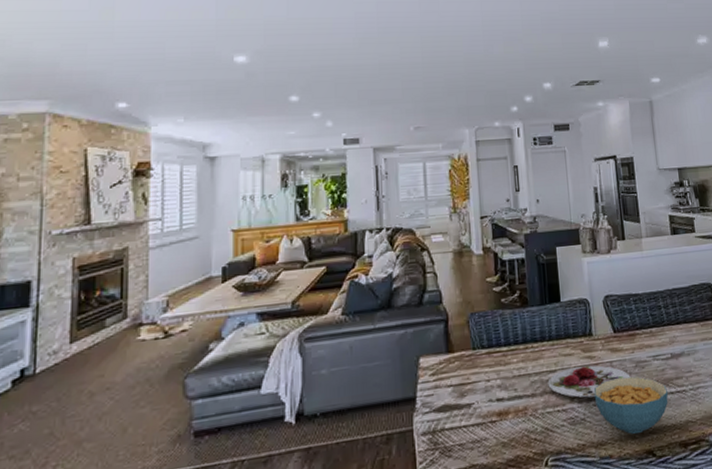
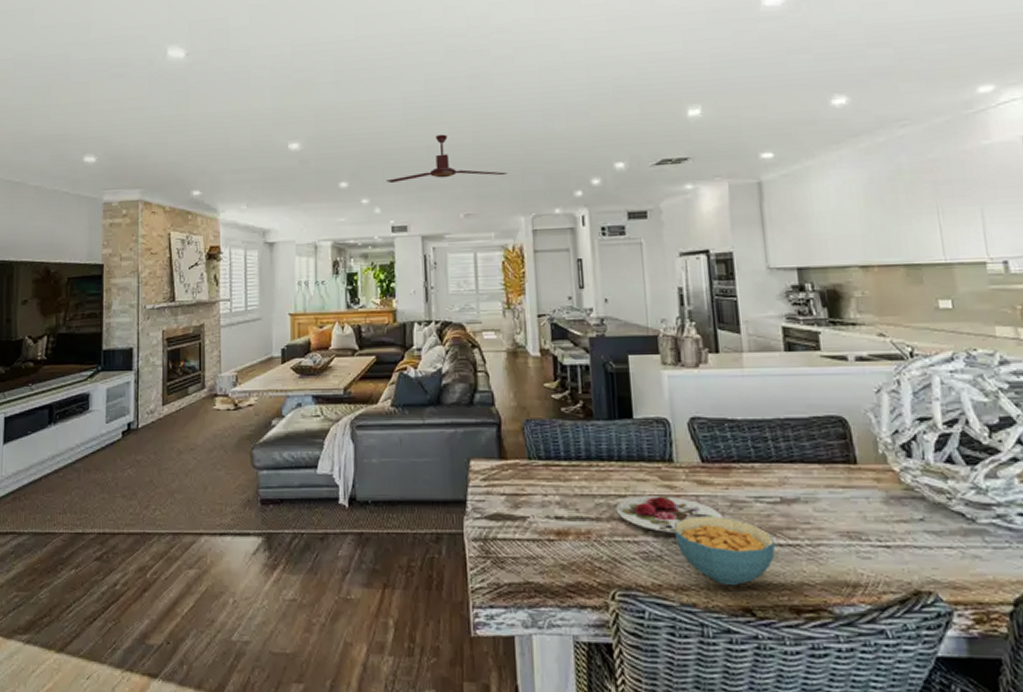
ceiling fan: none [337,53,454,97] -> present [385,134,508,183]

